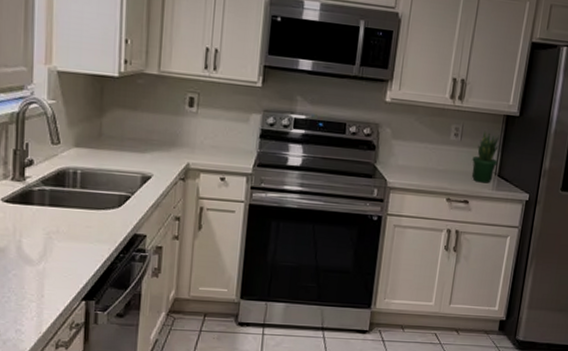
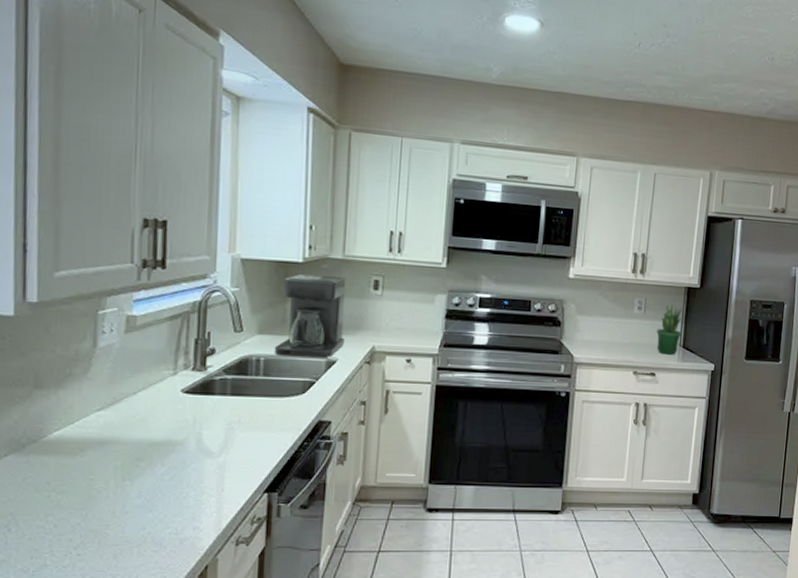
coffee maker: none [90,88,161,173] -> present [274,273,346,358]

